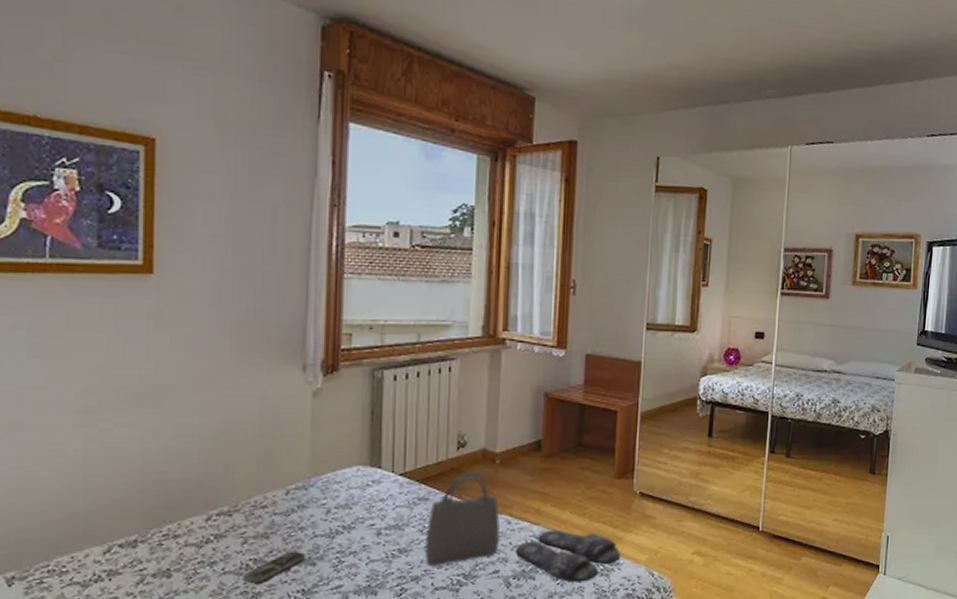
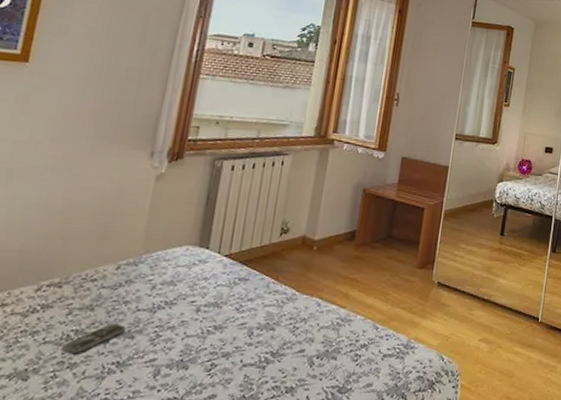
handbag: present [424,470,501,565] -> none [238,255,312,343]
slippers: present [516,529,621,581] -> none [322,313,417,363]

